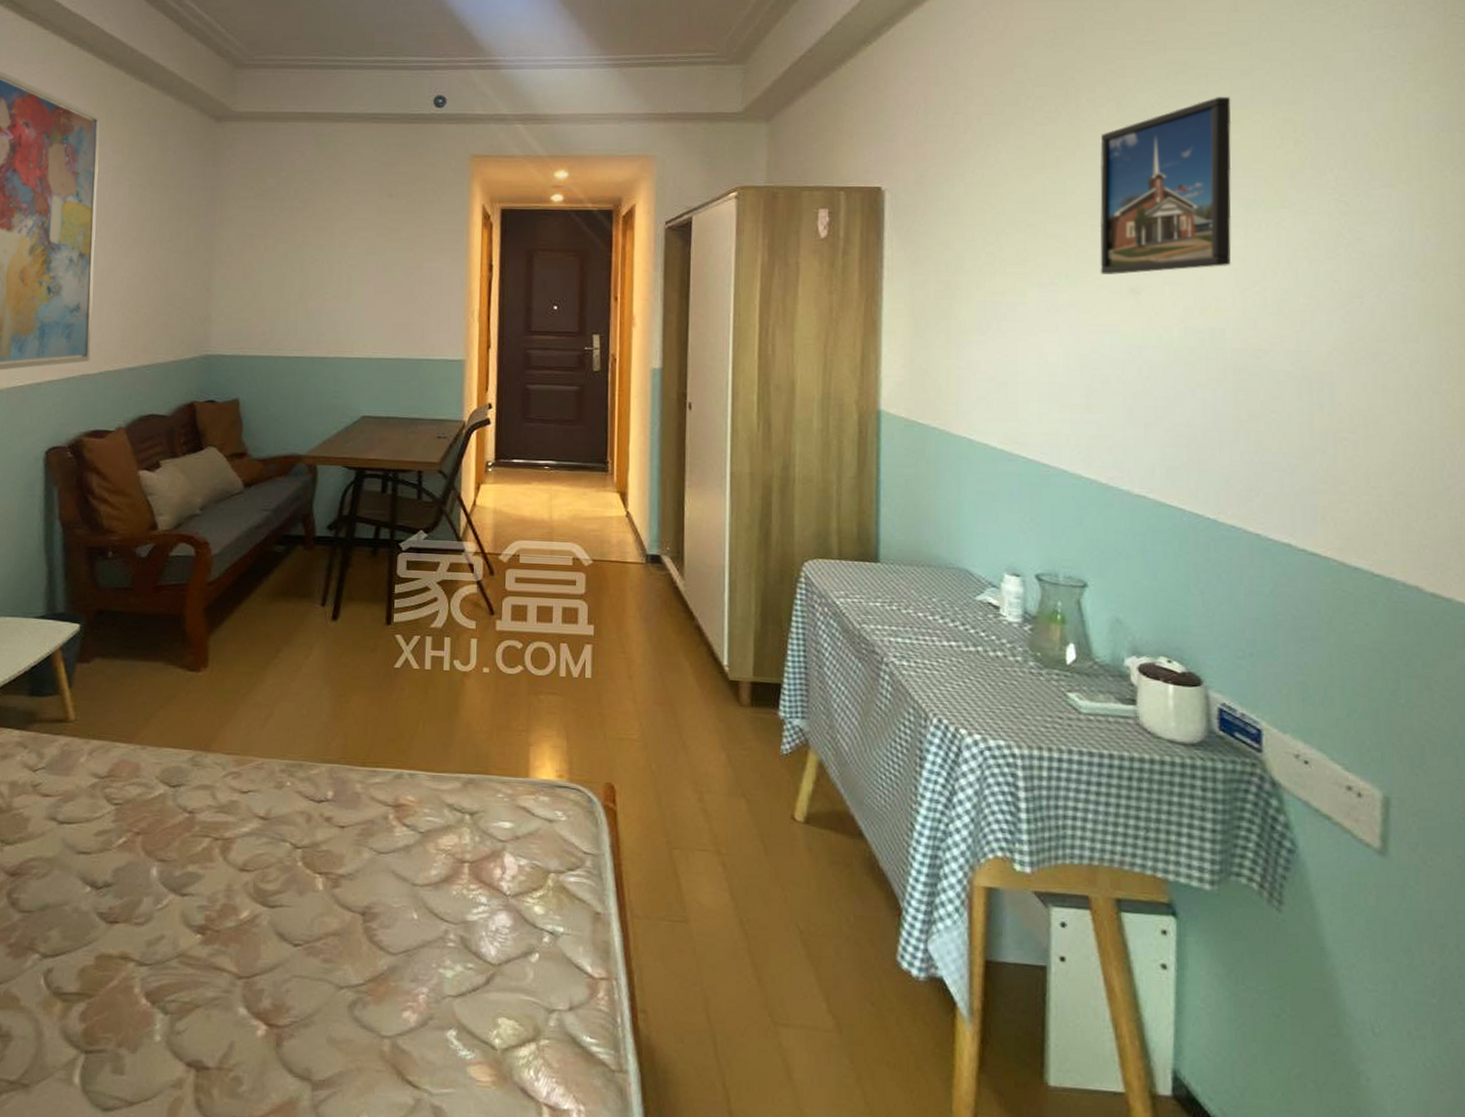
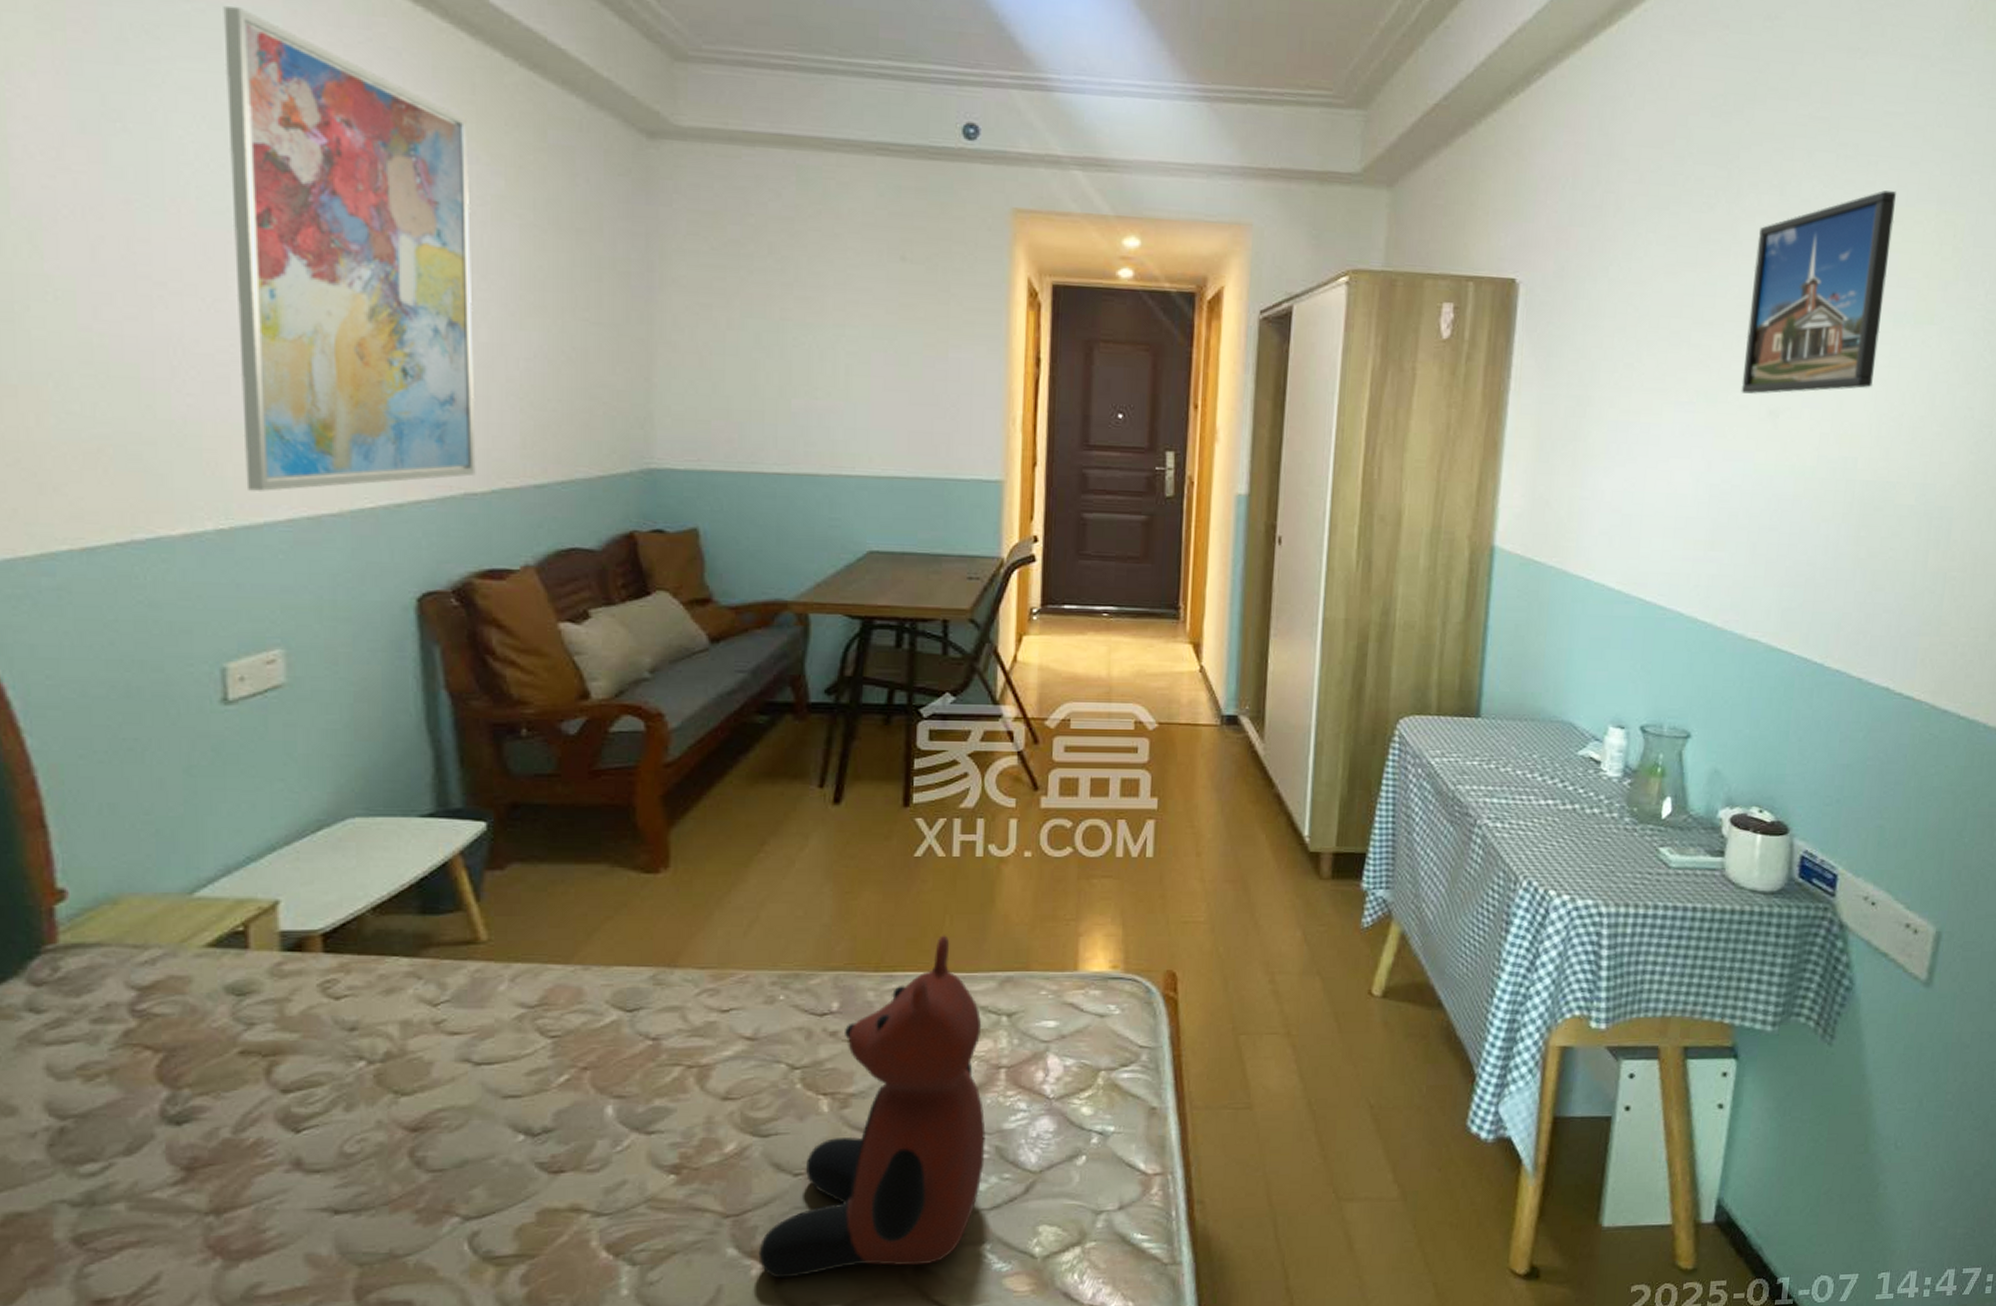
teddy bear: none [264,737,452,1045] -> present [758,935,986,1279]

